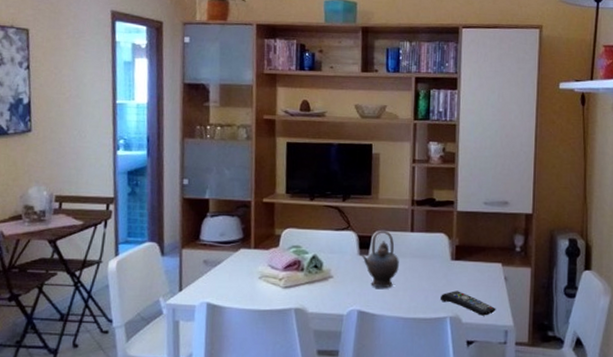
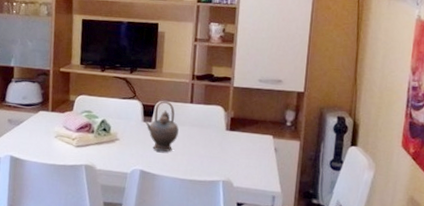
remote control: present [441,290,496,316] -> none [215,158,265,182]

